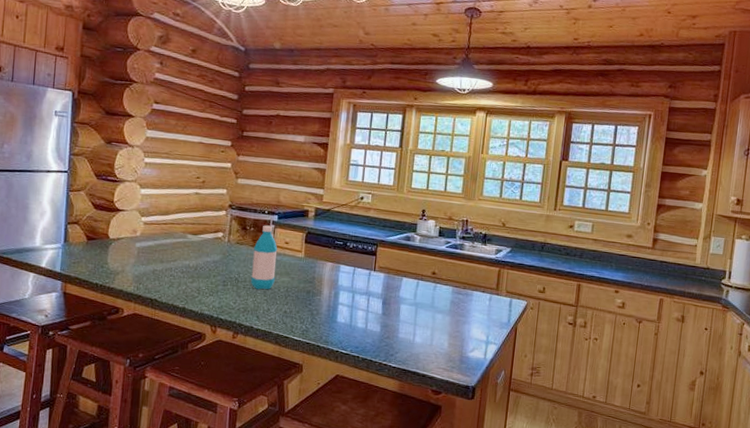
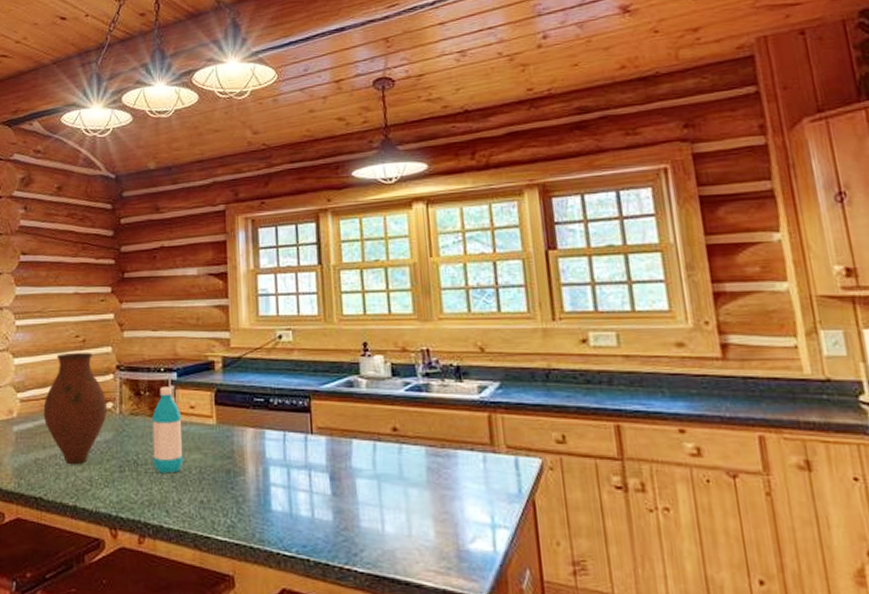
vase: none [163,190,218,277] -> present [43,352,108,465]

